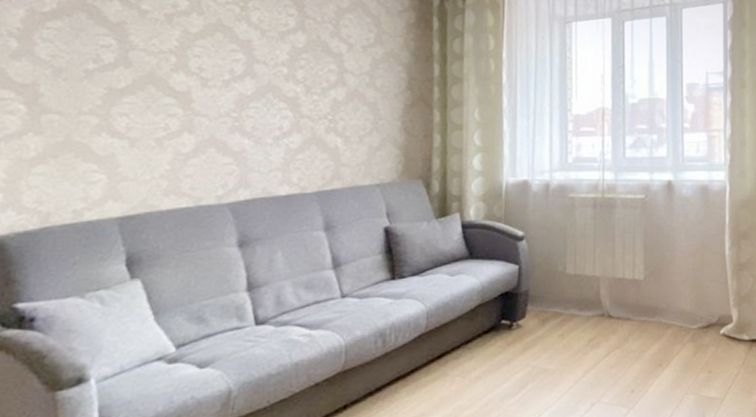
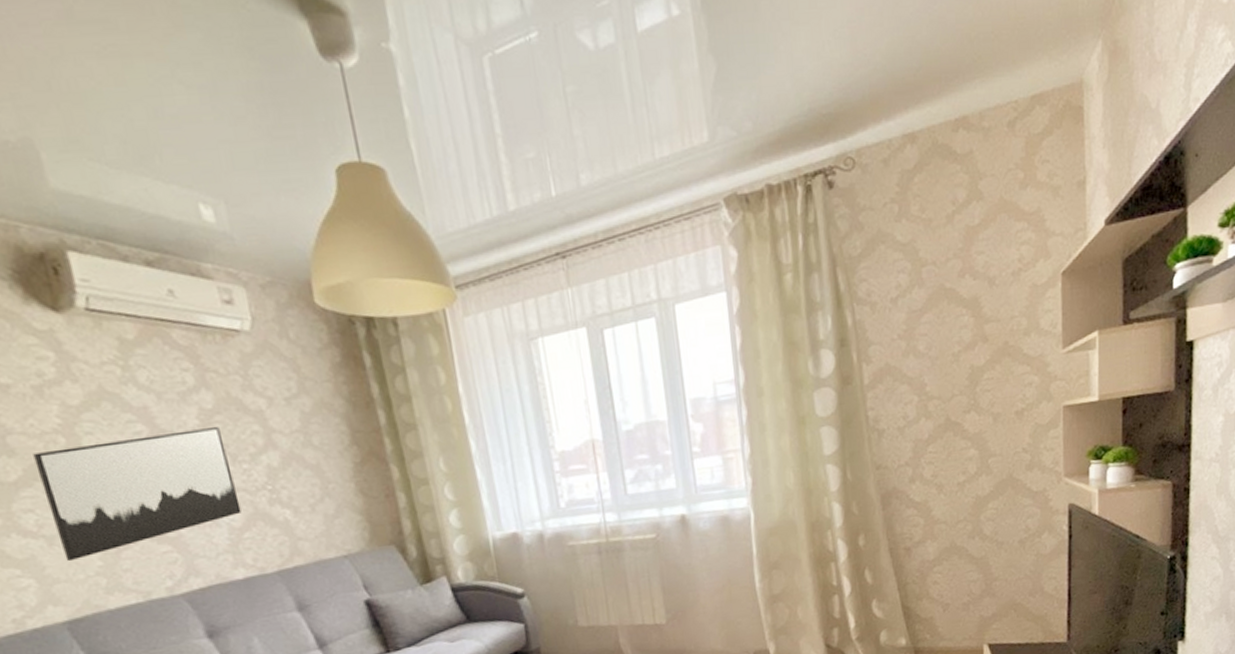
wall art: none [139,62,304,163] -> present [33,426,242,562]

